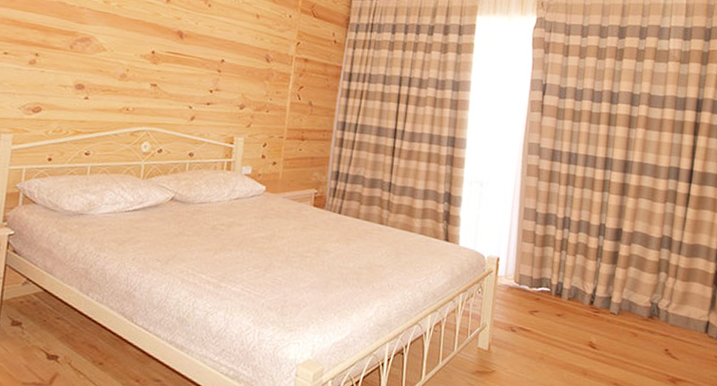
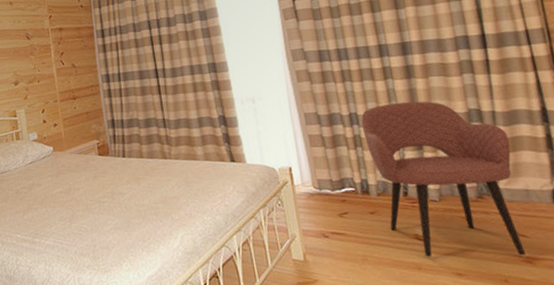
armchair: none [570,215,687,376] -> present [361,101,527,257]

